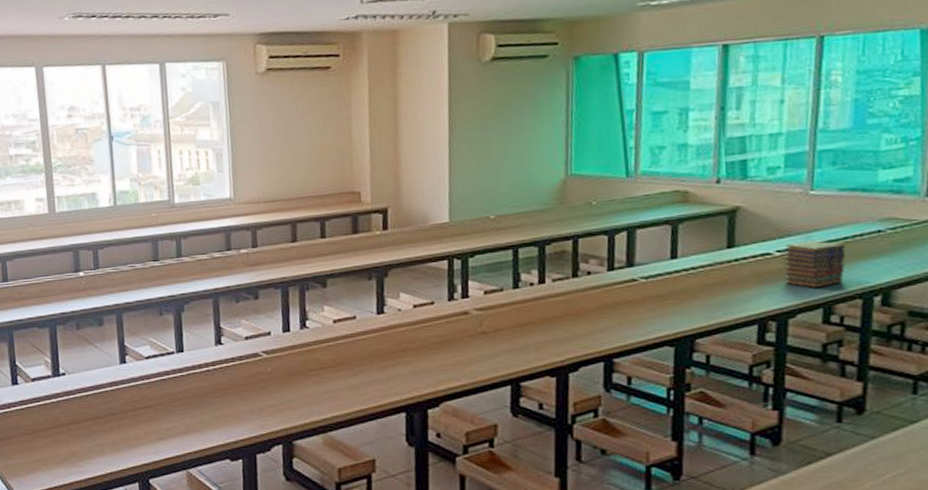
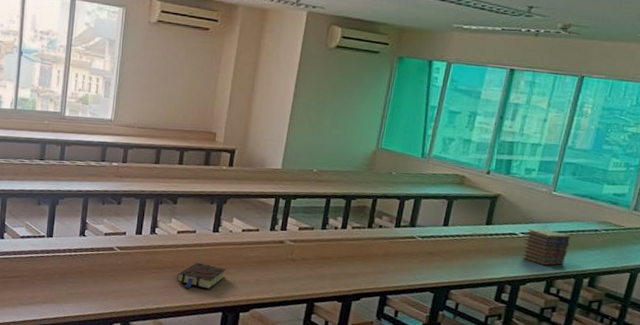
book: none [341,354,402,389] -> present [176,262,226,289]

